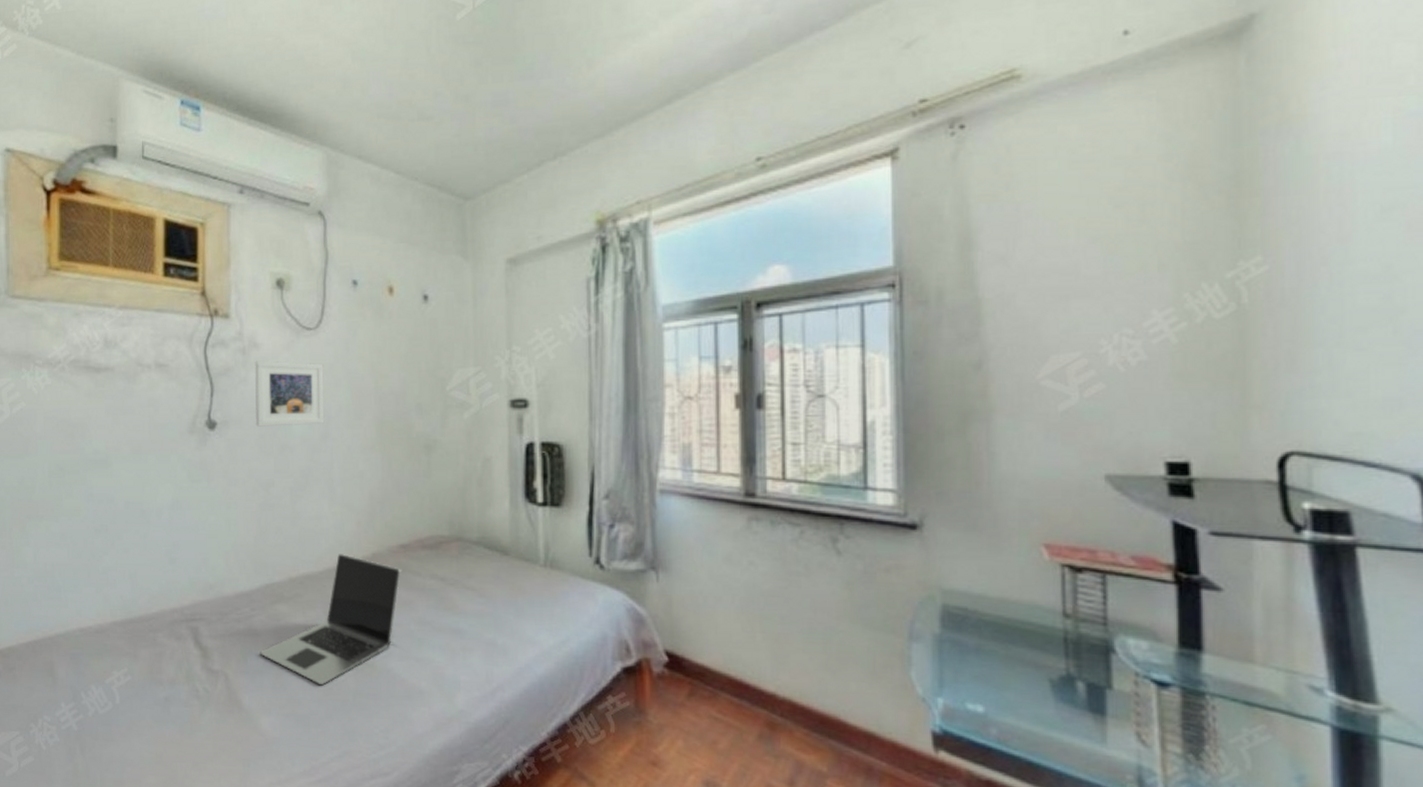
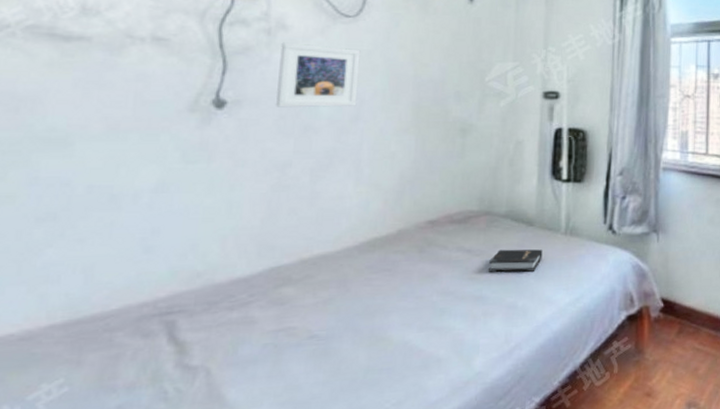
laptop: present [260,554,401,686] -> none [255,232,427,367]
hardback book: none [464,580,521,607] -> present [489,249,543,272]

